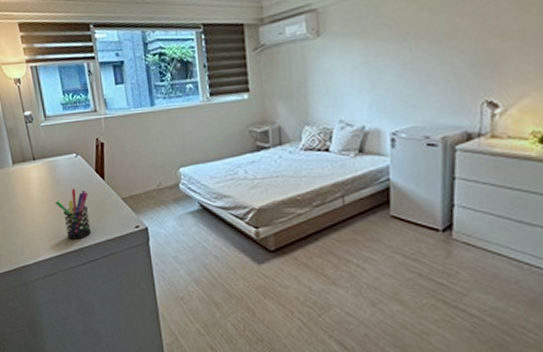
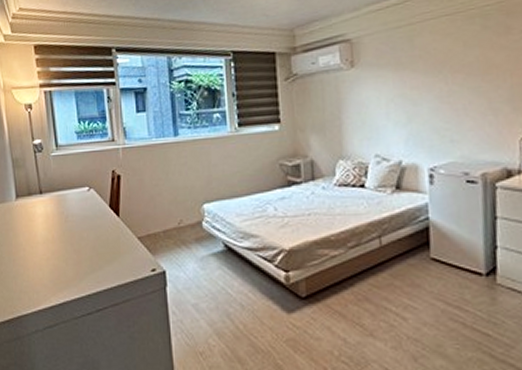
pen holder: present [55,188,92,240] -> none [61,226,102,285]

